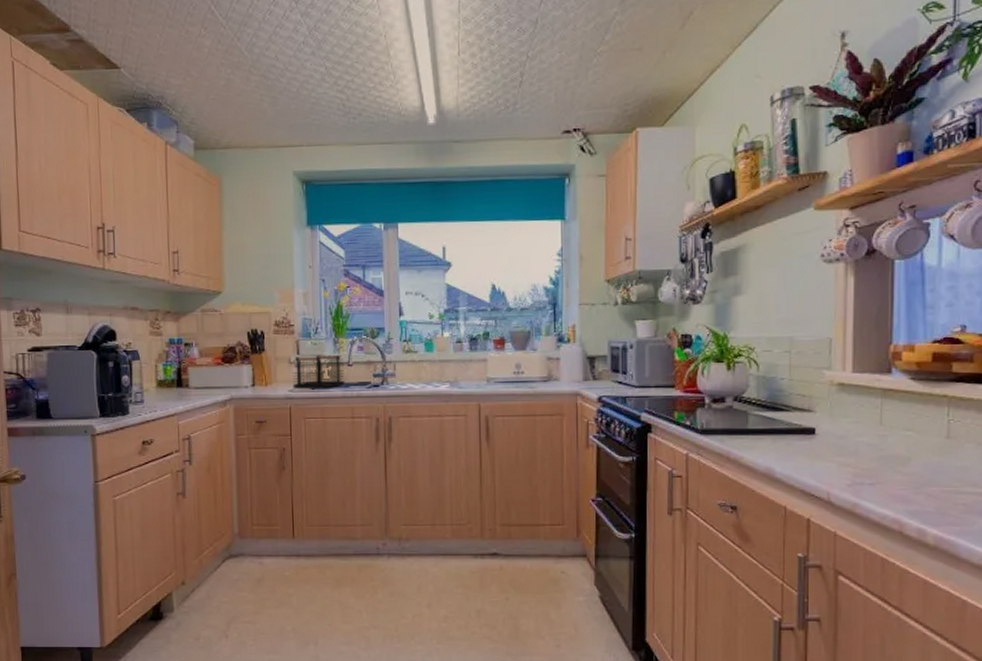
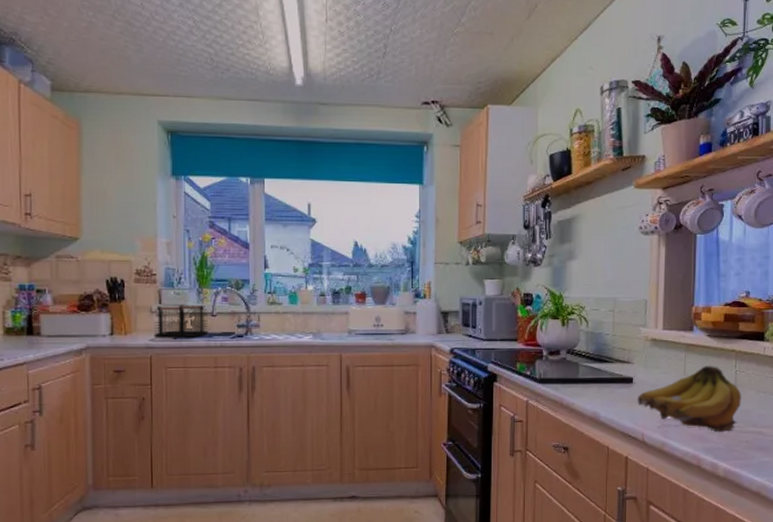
fruit: none [821,414,957,491] -> present [637,366,742,431]

